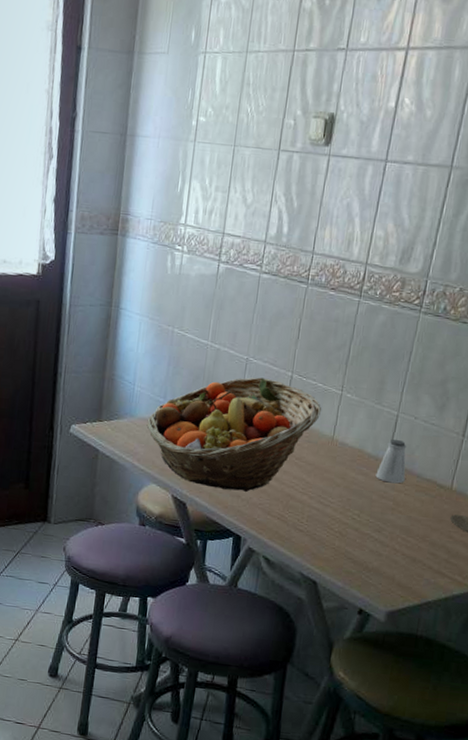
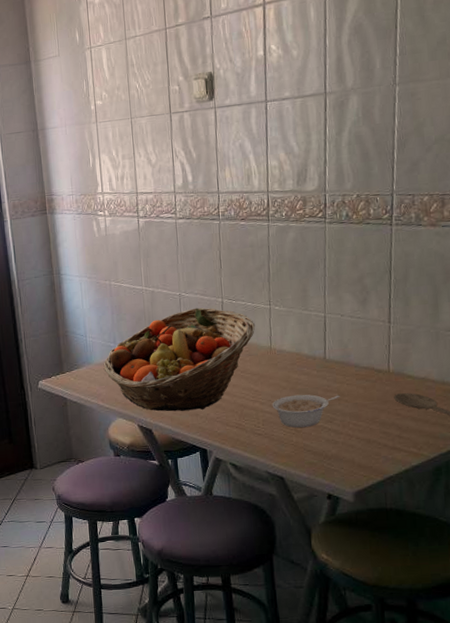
legume: none [320,494,395,533] -> present [272,394,340,428]
saltshaker: present [375,439,407,484] -> none [316,337,344,377]

